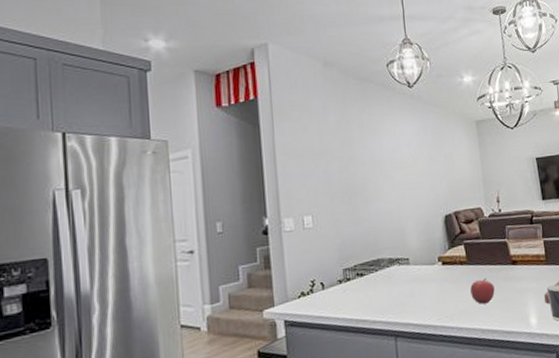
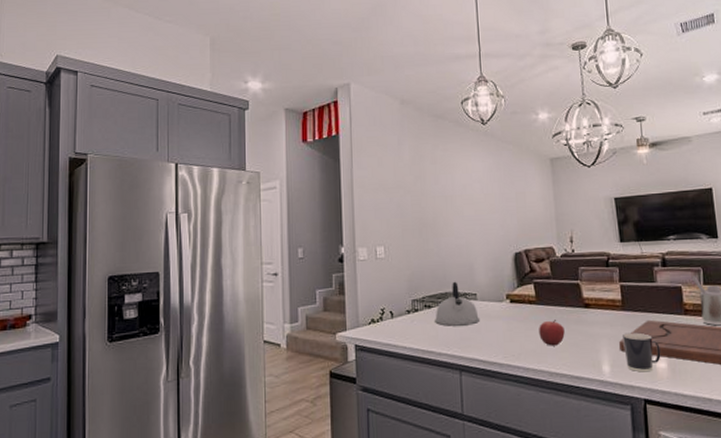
kettle: none [368,247,413,293] -> present [435,281,479,326]

